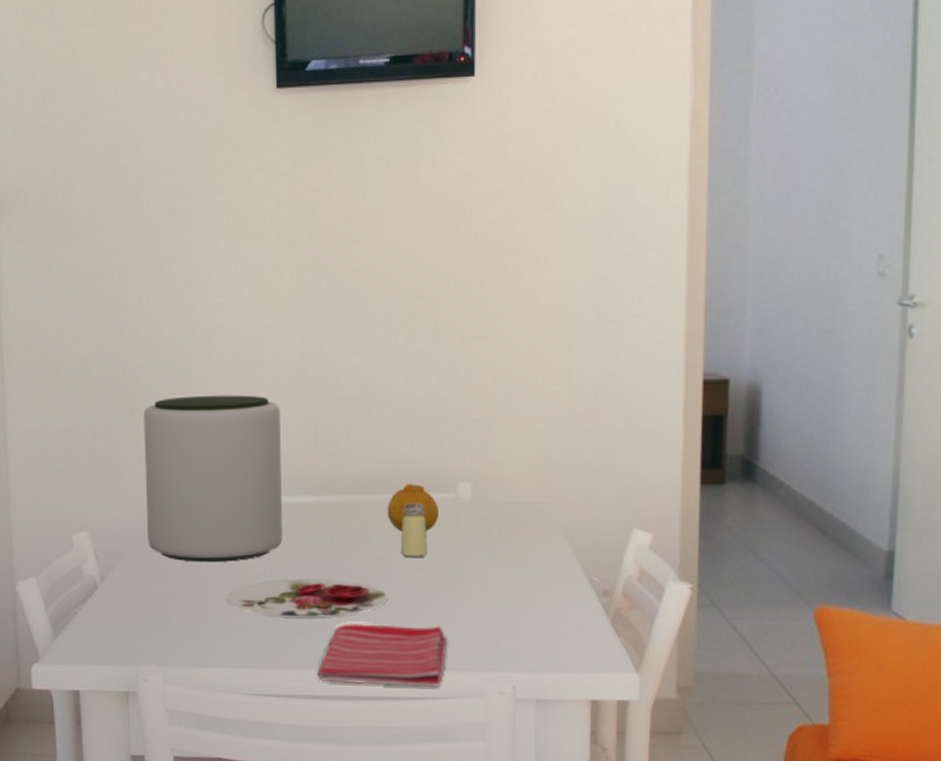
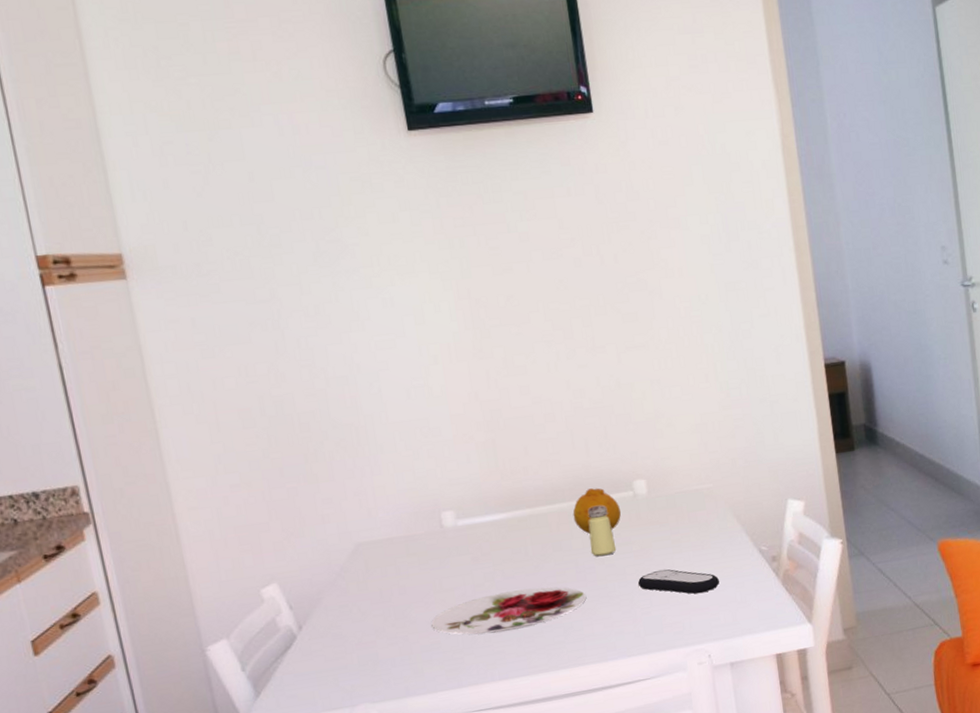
plant pot: present [143,395,283,563] -> none [319,425,479,596]
dish towel: present [317,622,447,687] -> none [530,613,648,685]
remote control: none [445,583,539,617] -> present [637,569,720,594]

